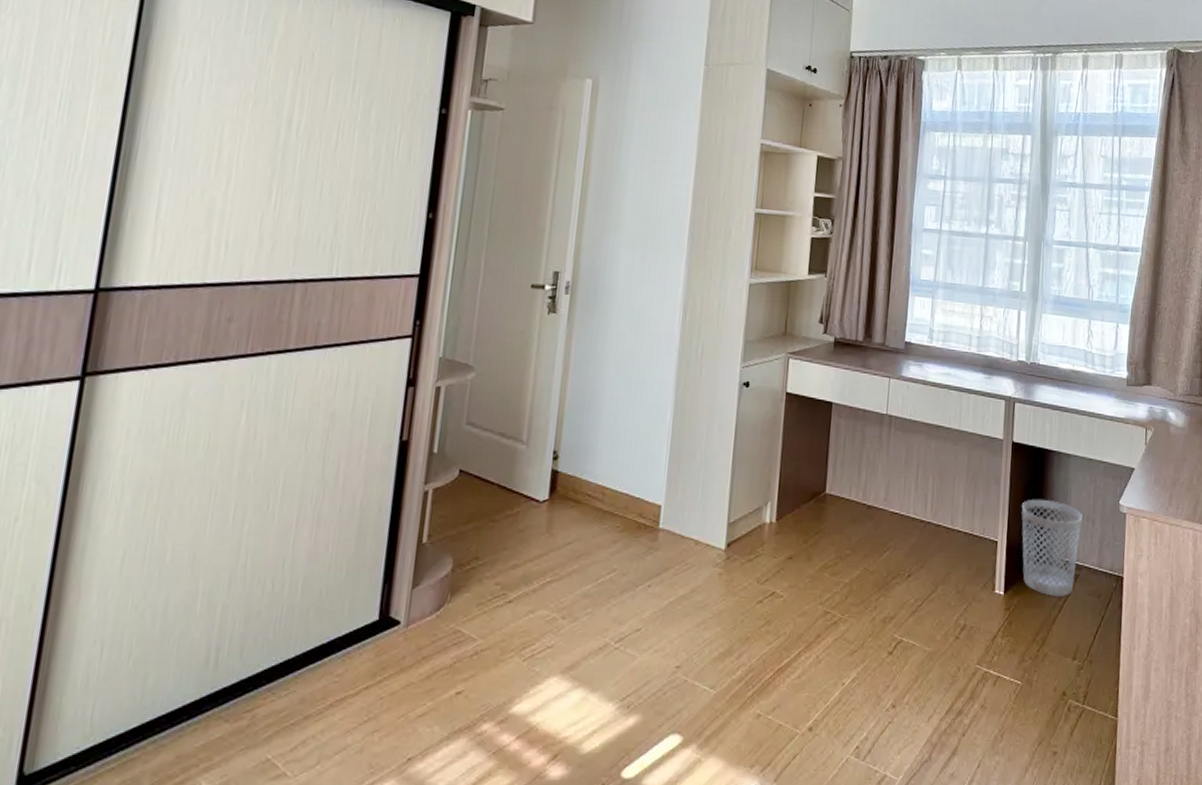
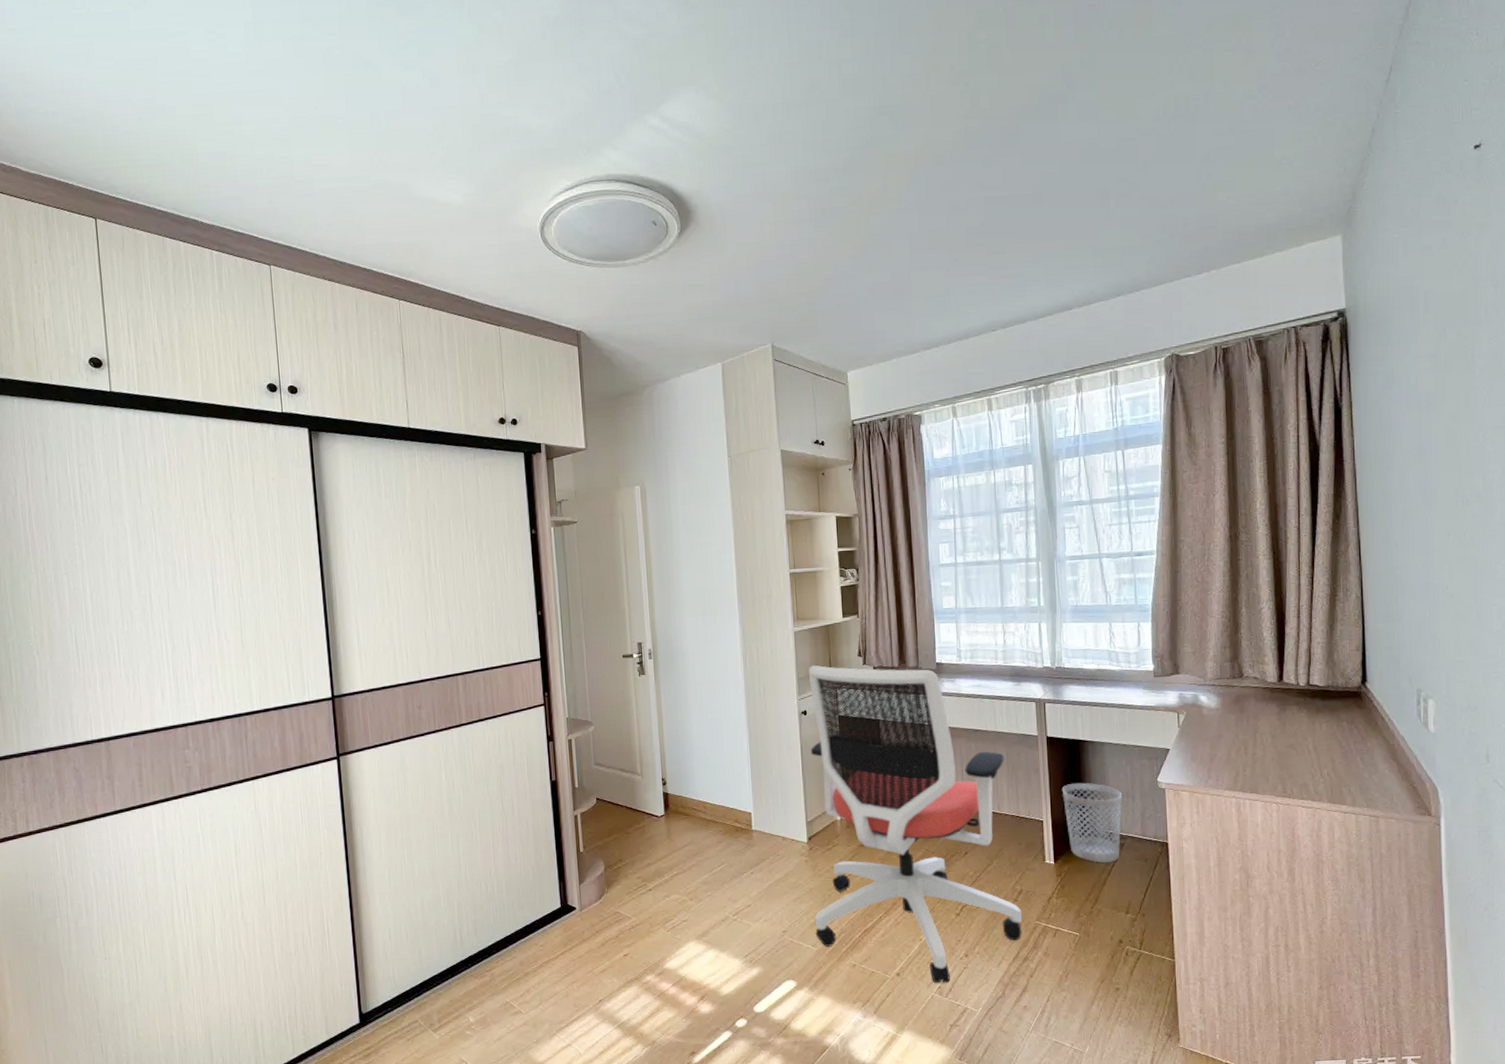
office chair: none [717,327,965,742] -> present [808,665,1022,984]

